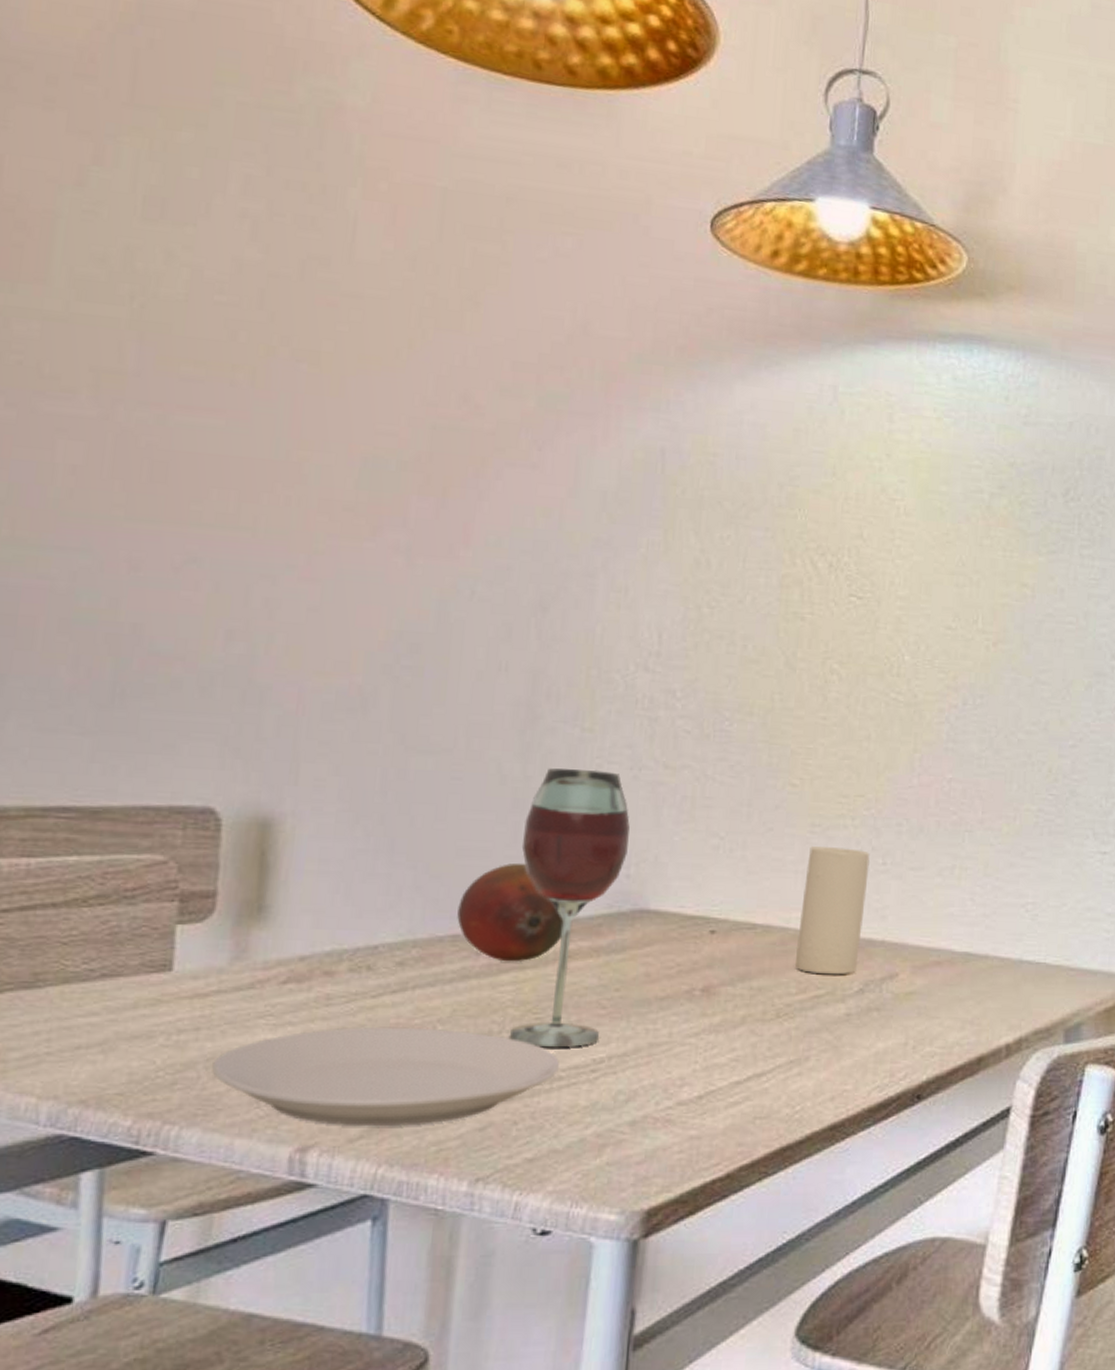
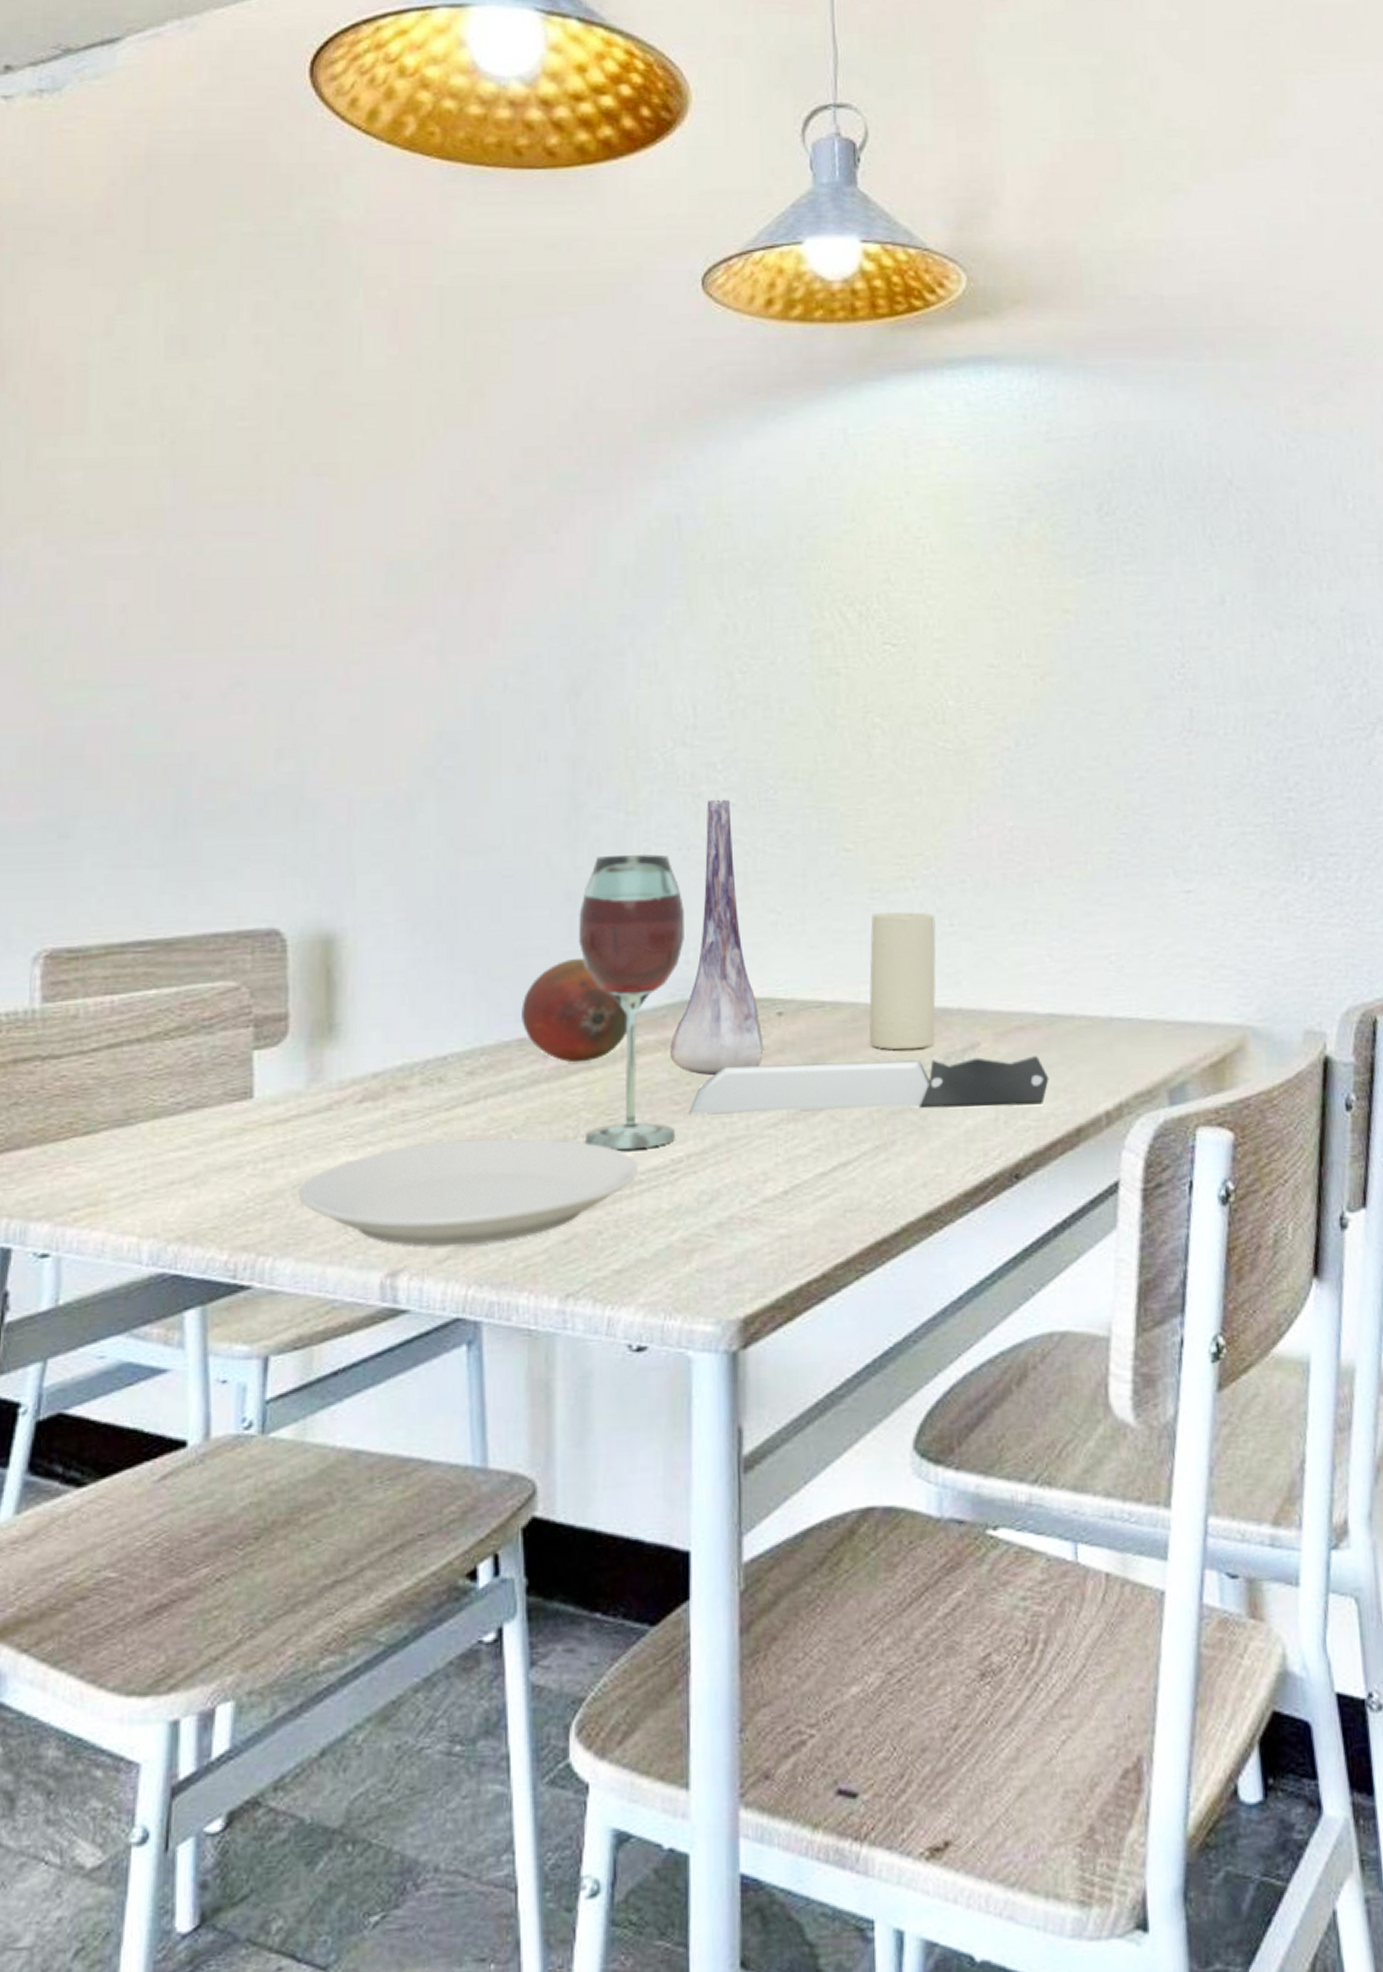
vase: none [602,724,694,985] -> present [670,799,764,1076]
knife: none [615,977,959,1034] -> present [689,1056,1049,1114]

